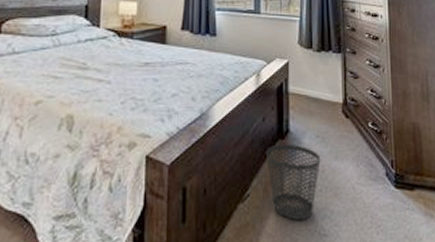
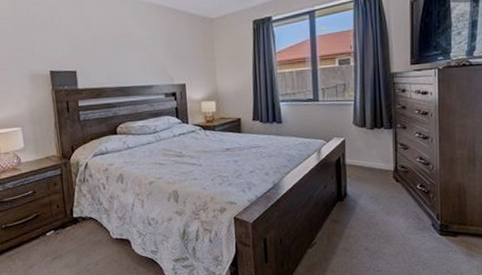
wastebasket: present [265,144,321,221] -> none [328,204,374,261]

